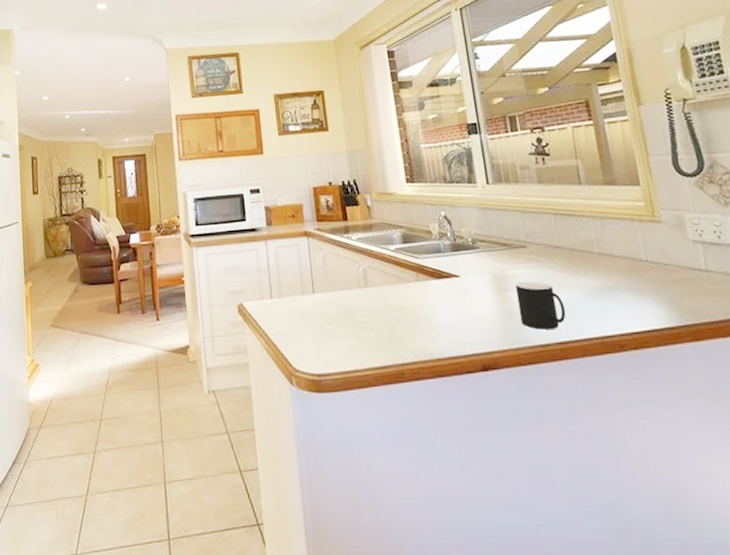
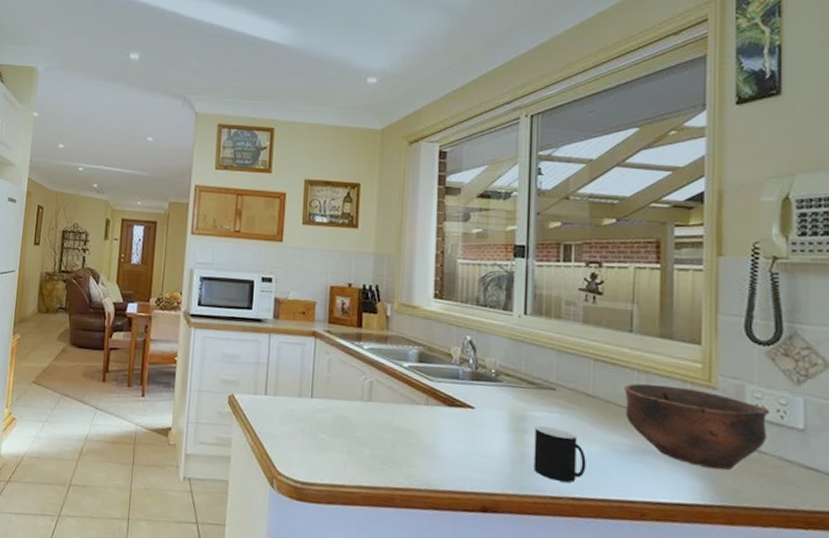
bowl: none [583,225,711,294] -> present [623,383,770,470]

